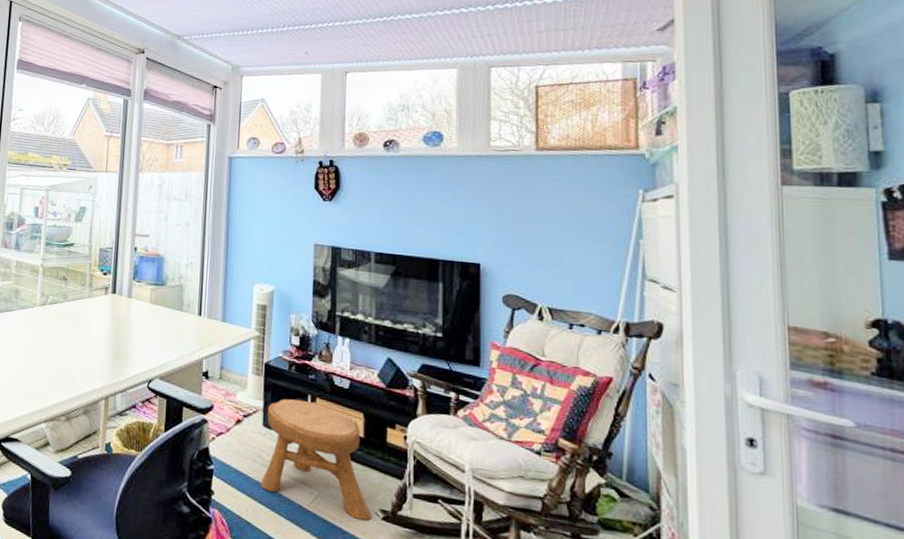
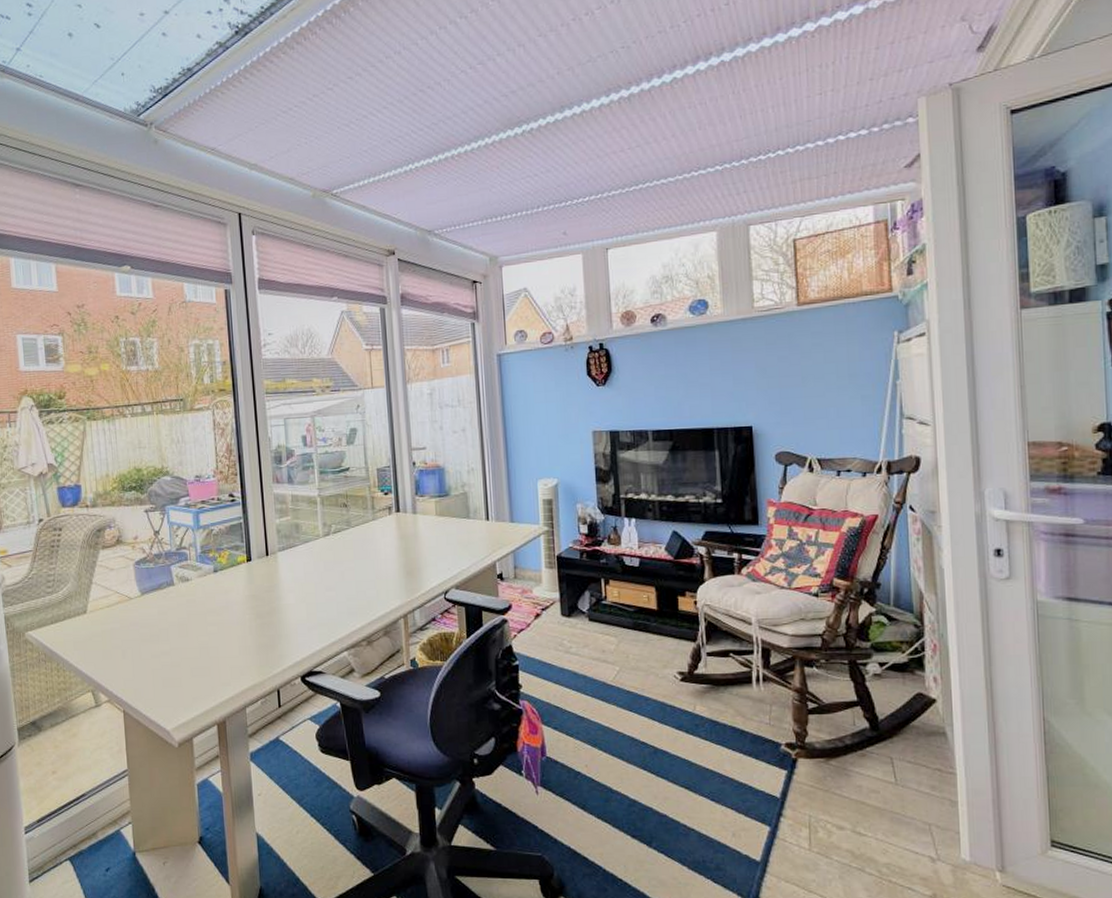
stool: present [260,398,371,521] -> none [564,584,670,685]

